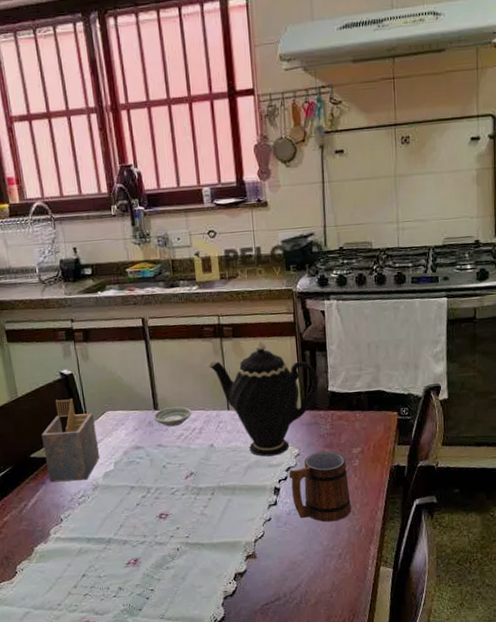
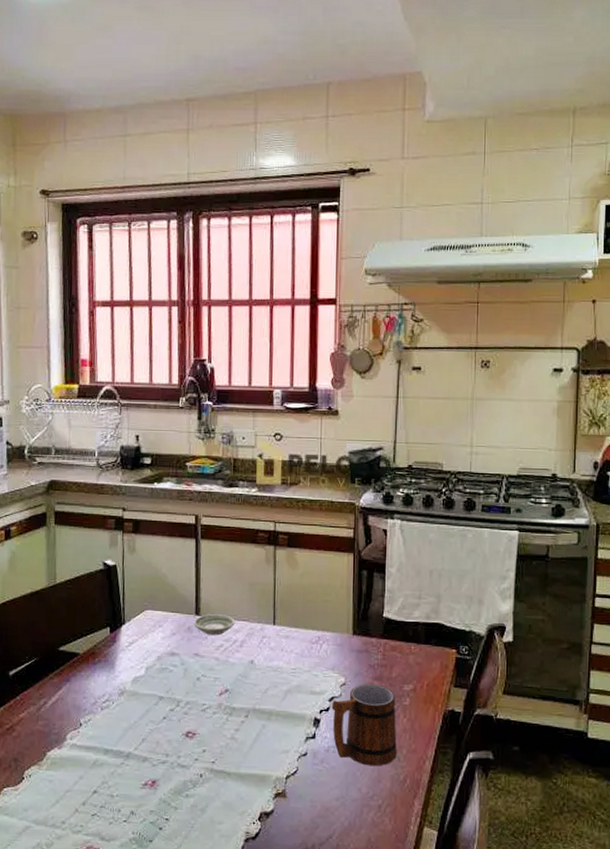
napkin holder: present [42,399,100,483] -> none [73,590,132,684]
teapot: present [207,341,319,457] -> none [257,554,374,682]

